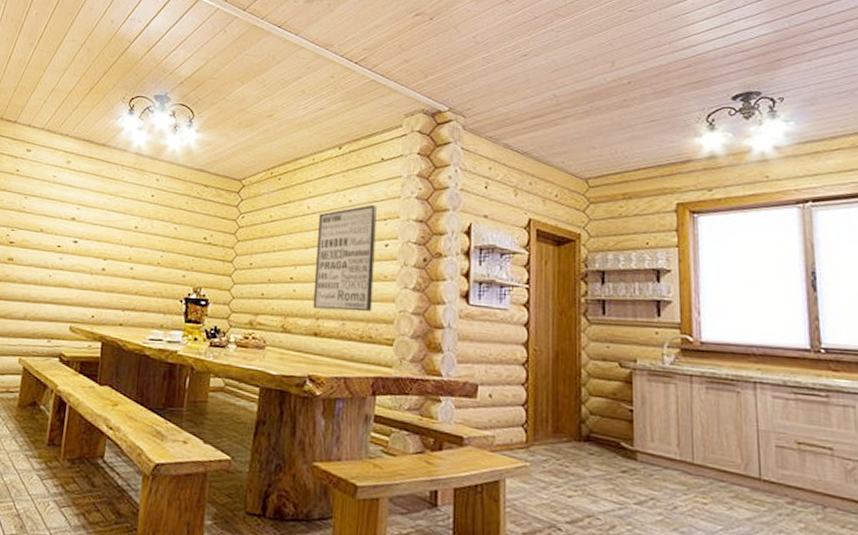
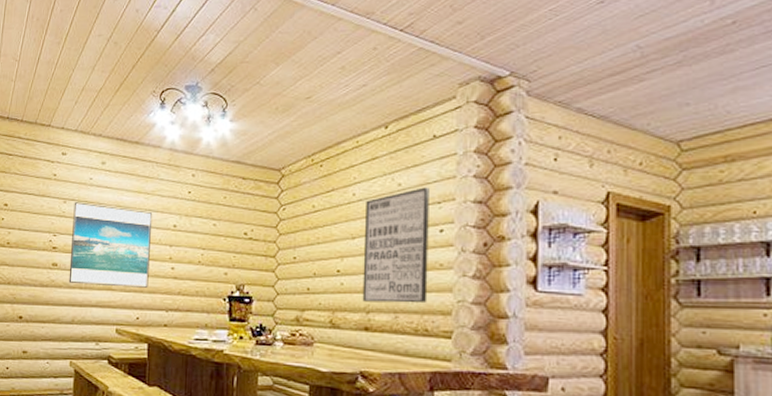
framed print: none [23,198,115,287] -> present [68,202,153,288]

